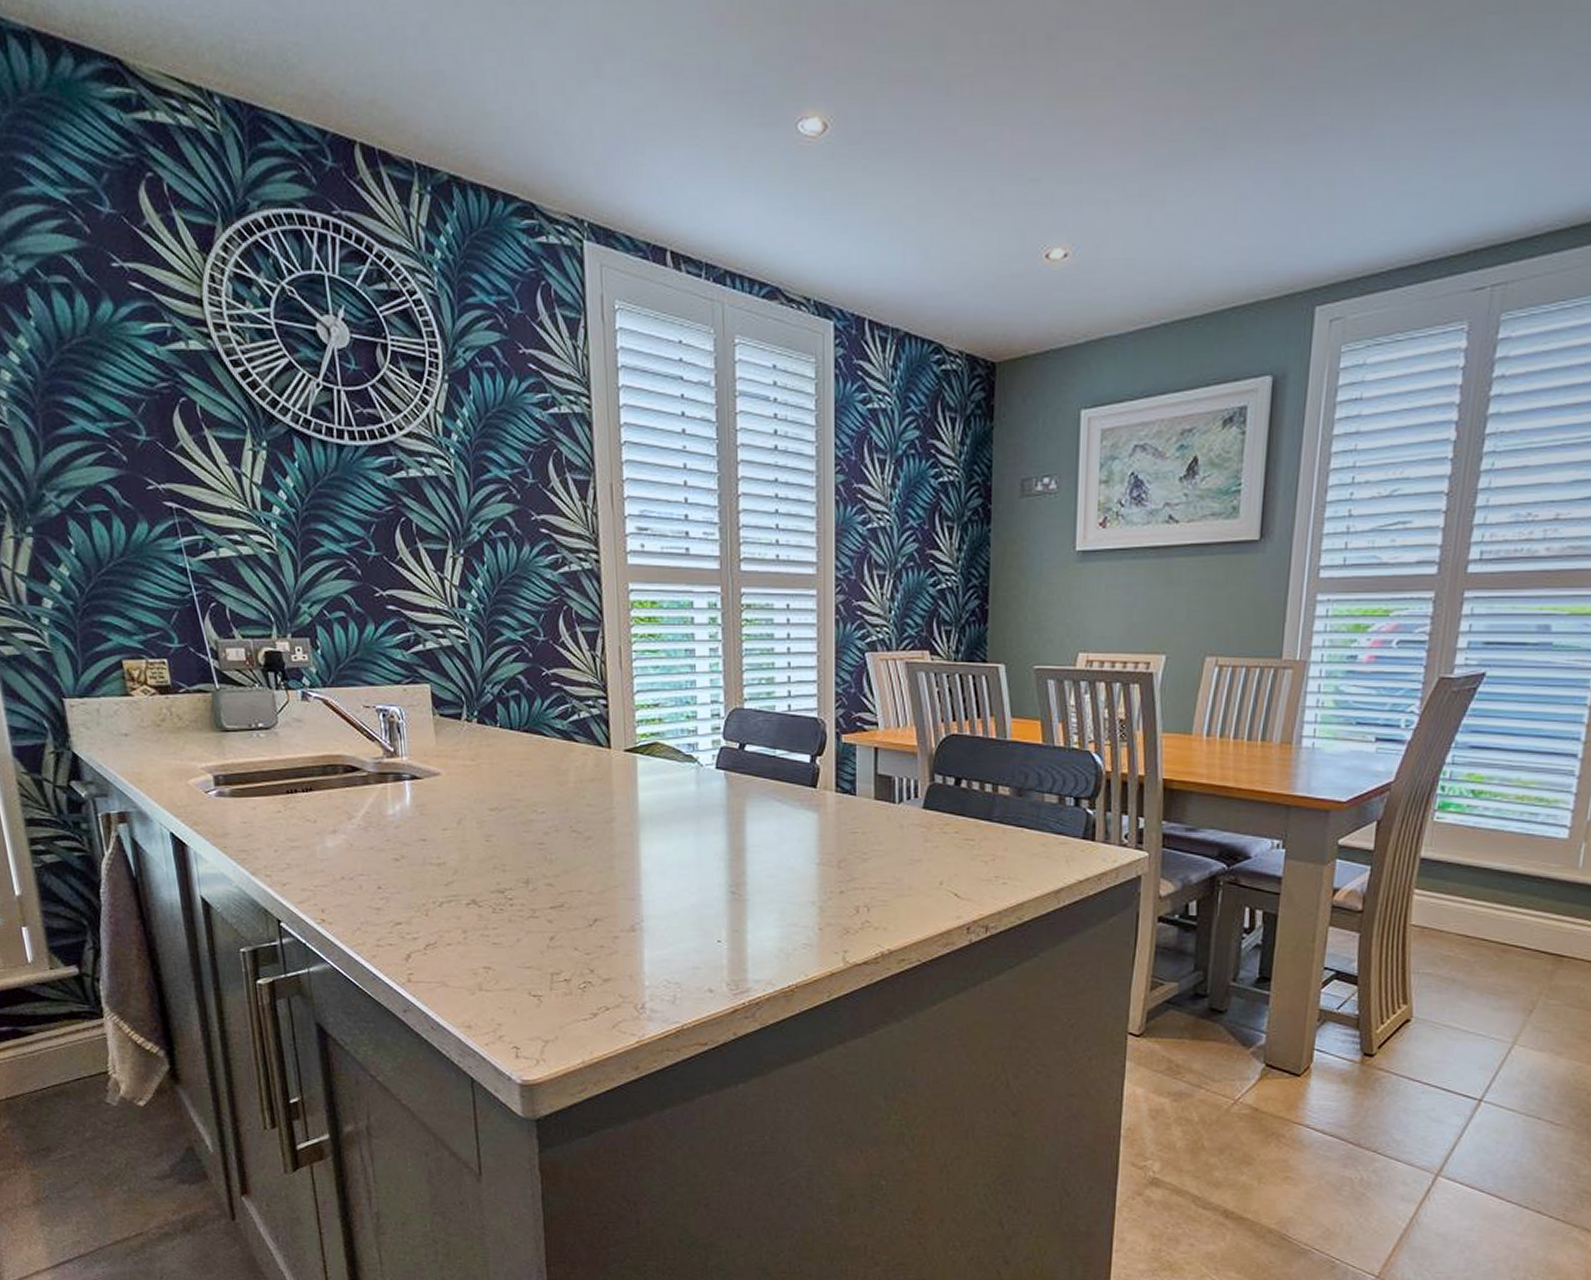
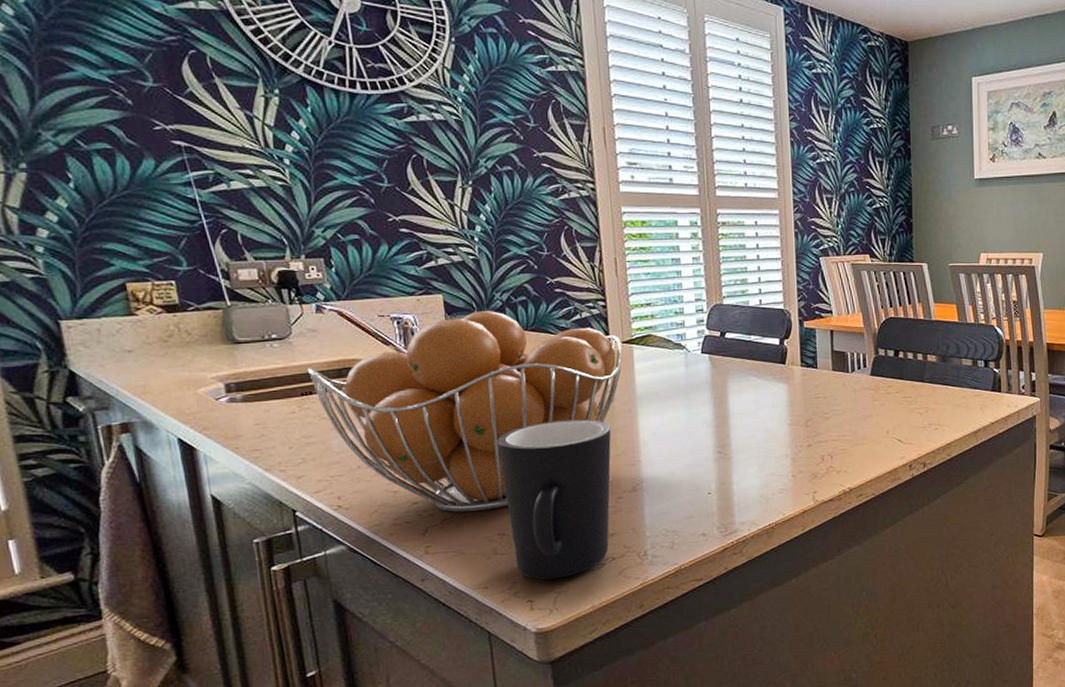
fruit basket: none [292,704,625,938] -> present [307,310,623,512]
mug: none [485,840,609,1025] -> present [497,419,611,580]

